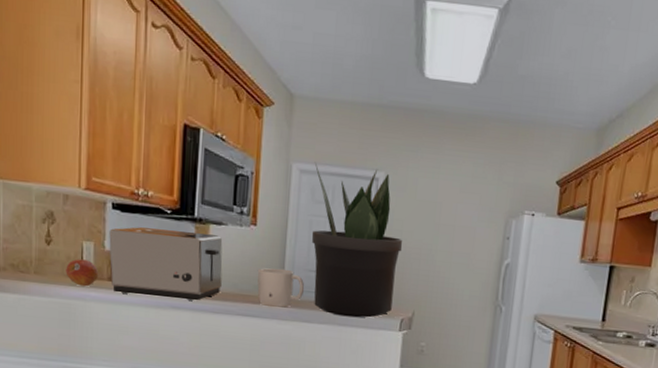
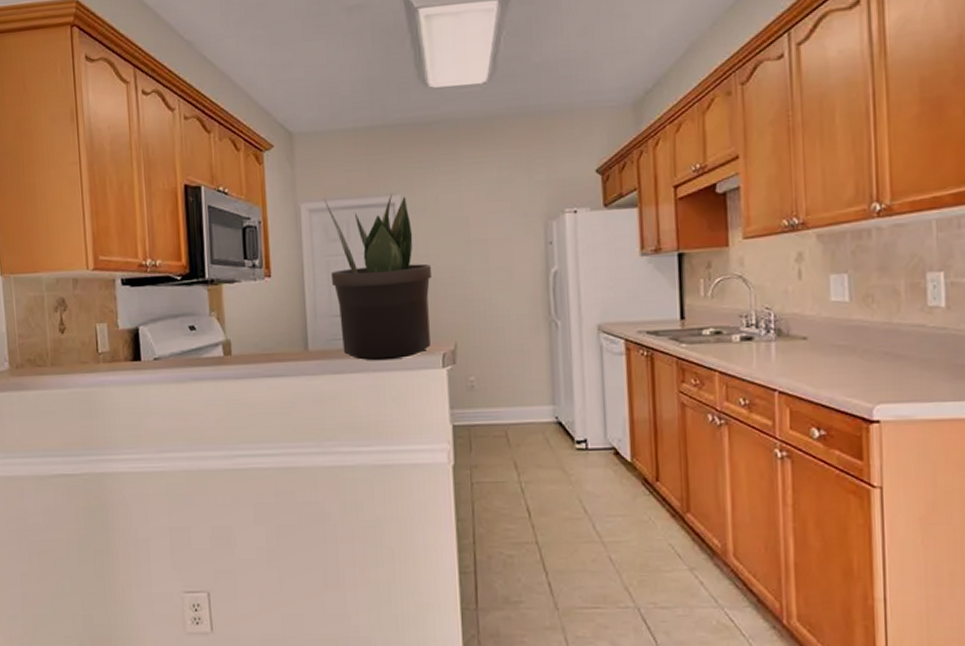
fruit: present [66,259,99,287] -> none [81,342,115,372]
toaster: present [109,227,223,301] -> none [121,294,242,373]
mug: present [257,268,305,308] -> none [278,318,331,364]

